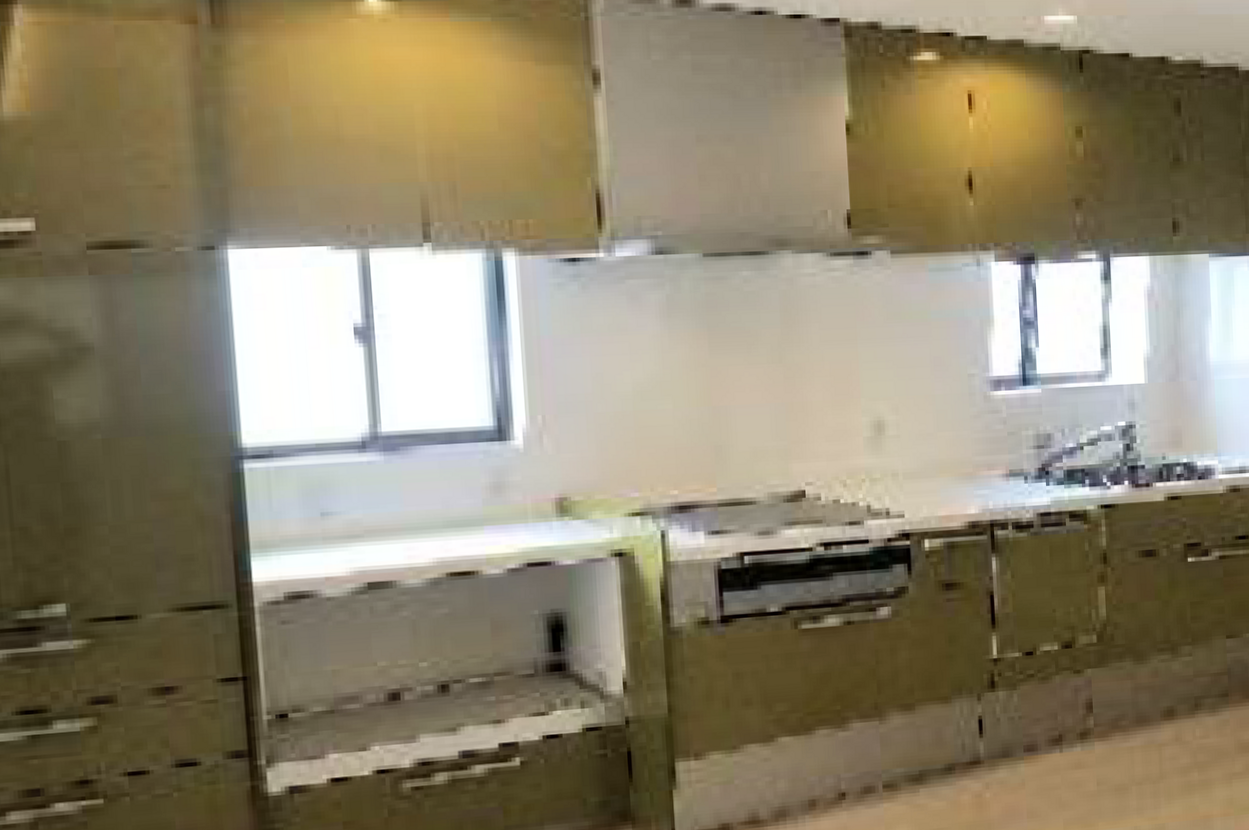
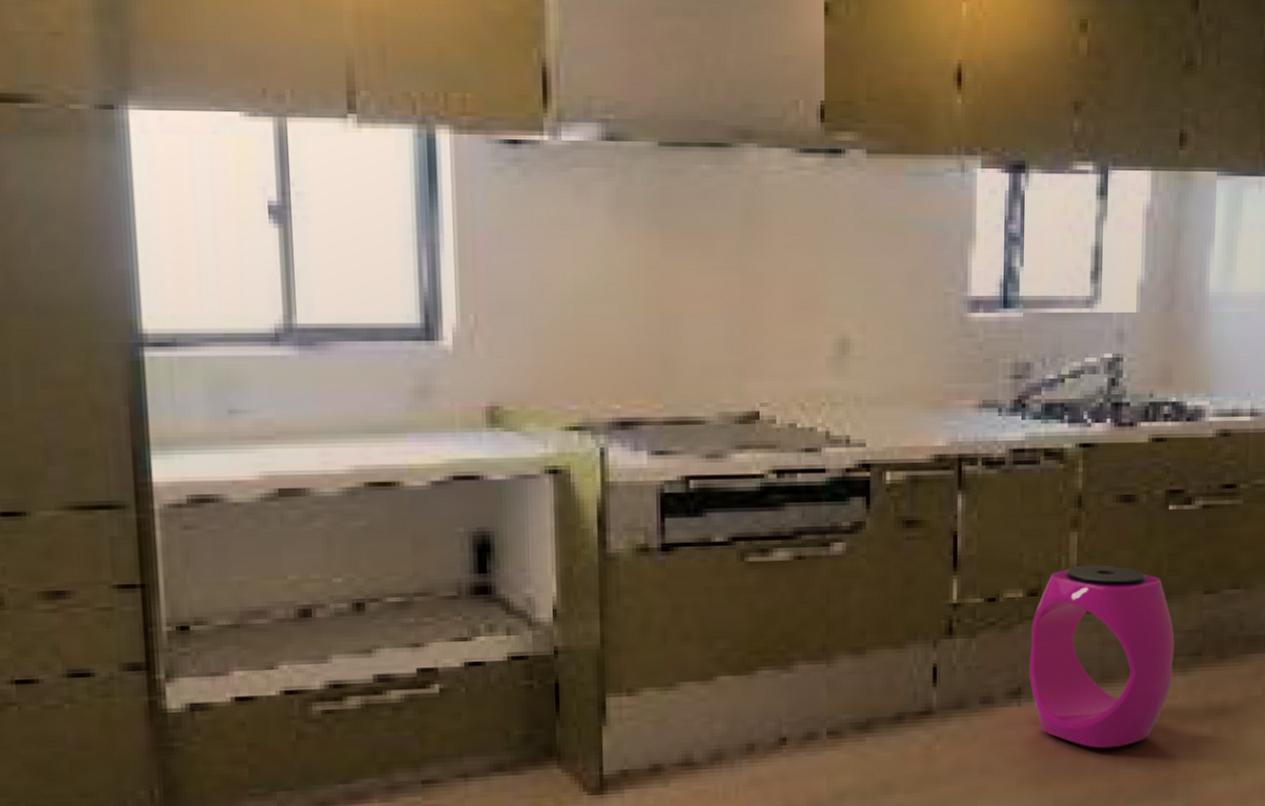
stool: none [1068,616,1203,789] -> present [1029,565,1175,749]

